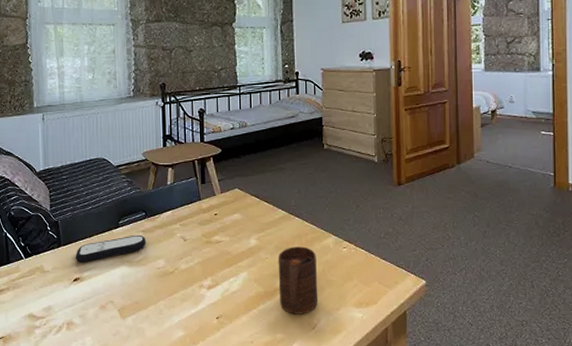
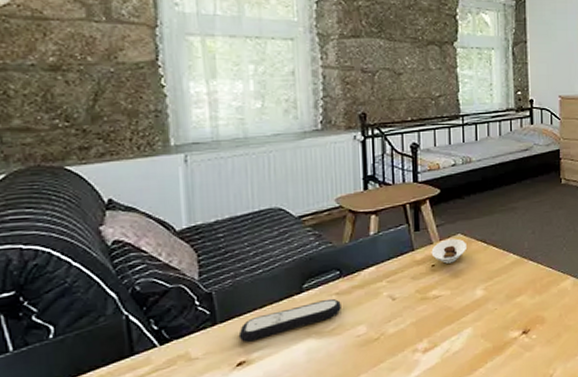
saucer: none [214,192,242,214] -> present [431,238,466,264]
cup: present [278,246,319,314] -> none [508,292,555,367]

